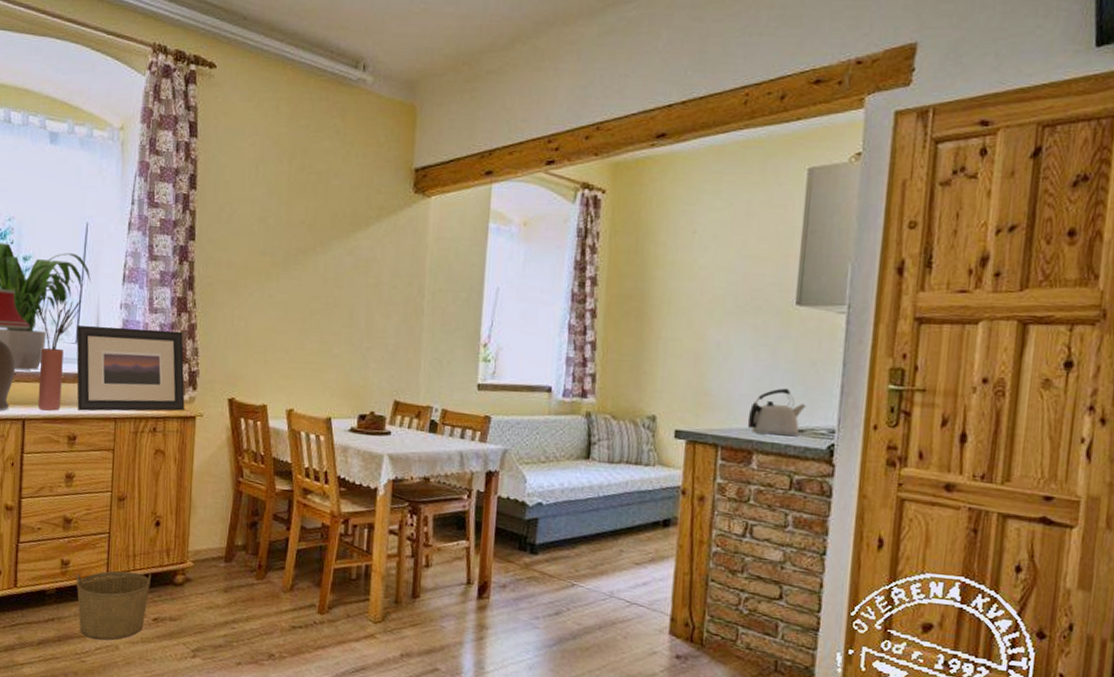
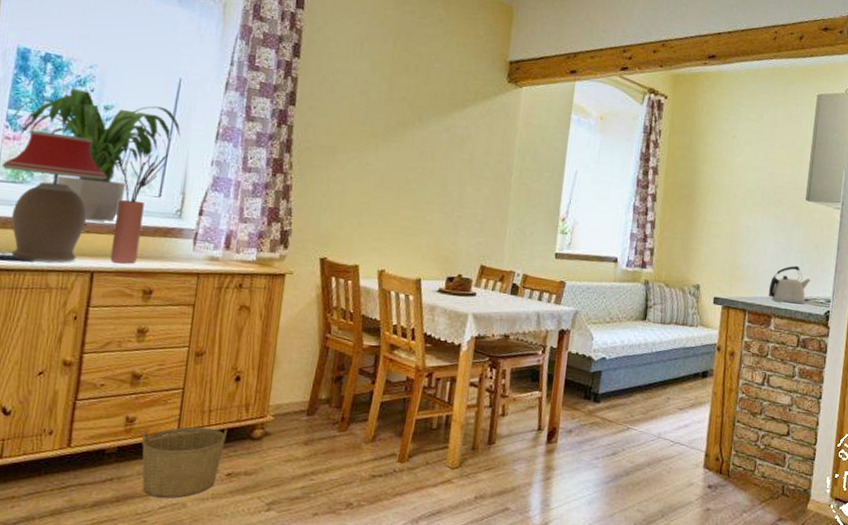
picture frame: present [76,324,185,412] -> none [155,178,277,269]

